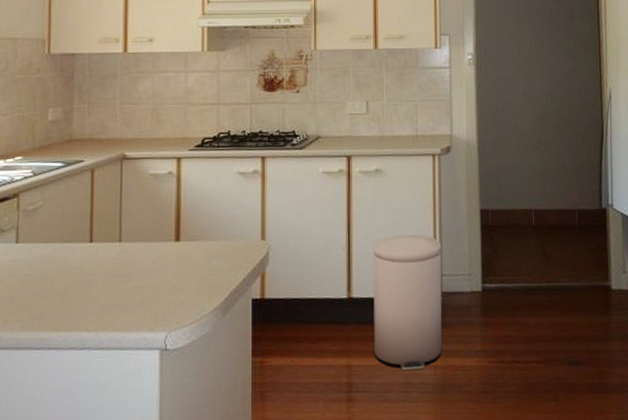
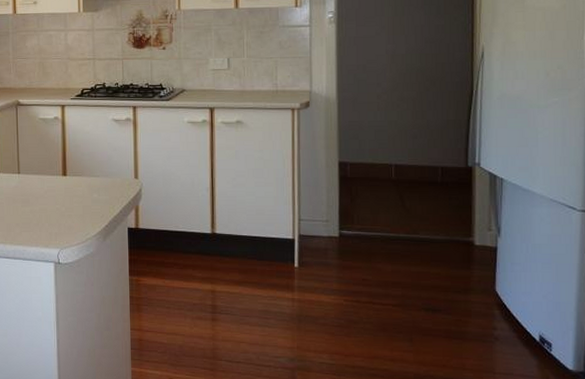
pedal bin: present [372,234,443,372] -> none [234,181,300,301]

